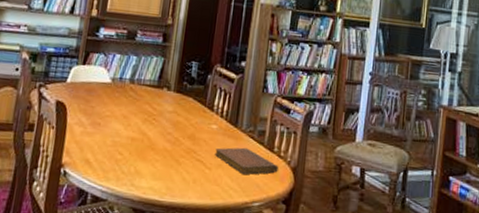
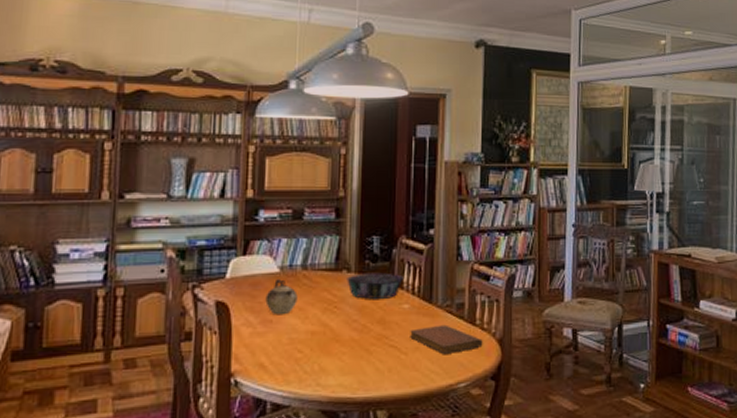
teapot: none [96,88,124,120] -> present [265,279,298,315]
decorative bowl: none [166,92,215,118] -> present [347,273,403,300]

